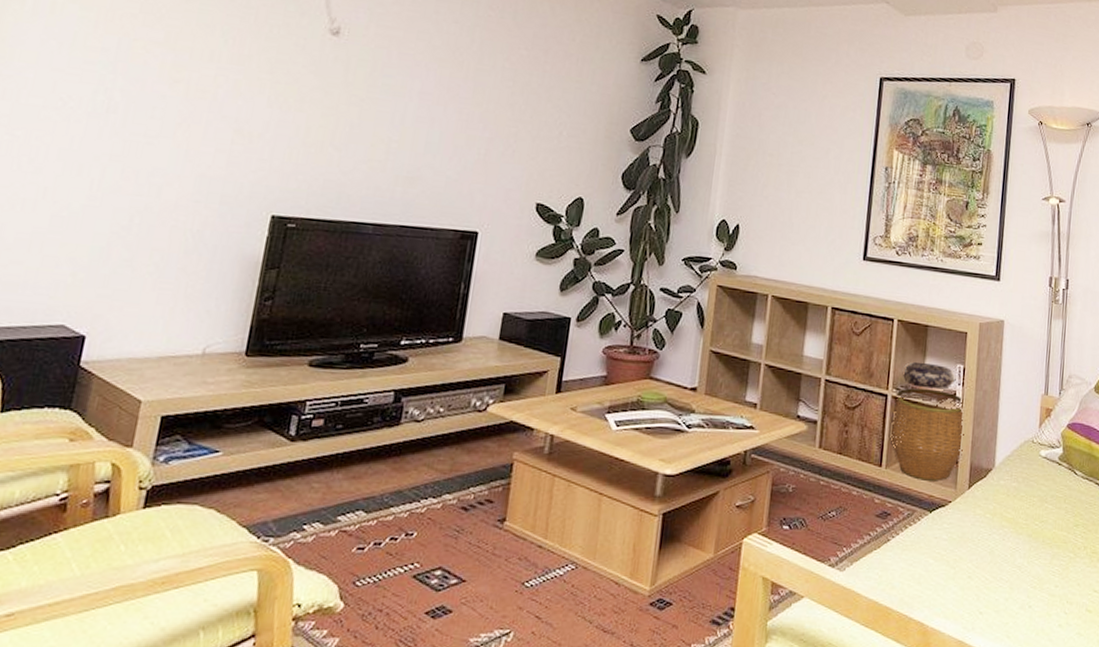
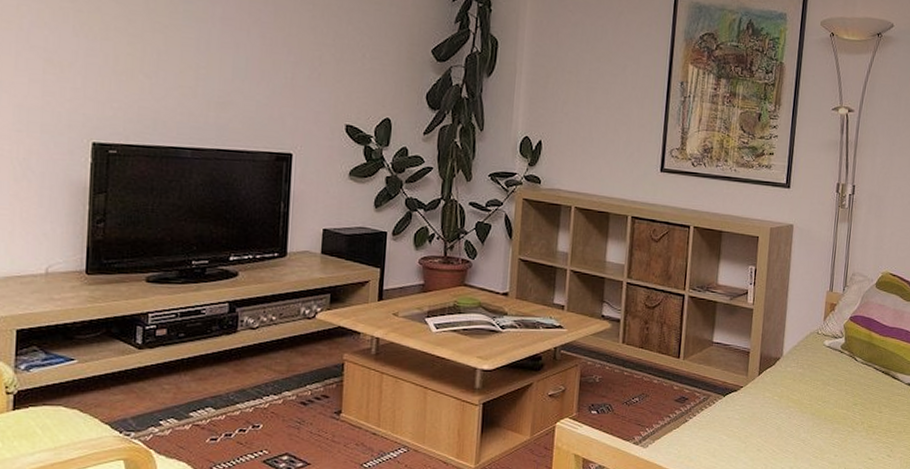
basket: present [889,387,964,482] -> none [686,287,755,370]
decorative bowl: present [902,362,955,388] -> none [698,265,747,288]

